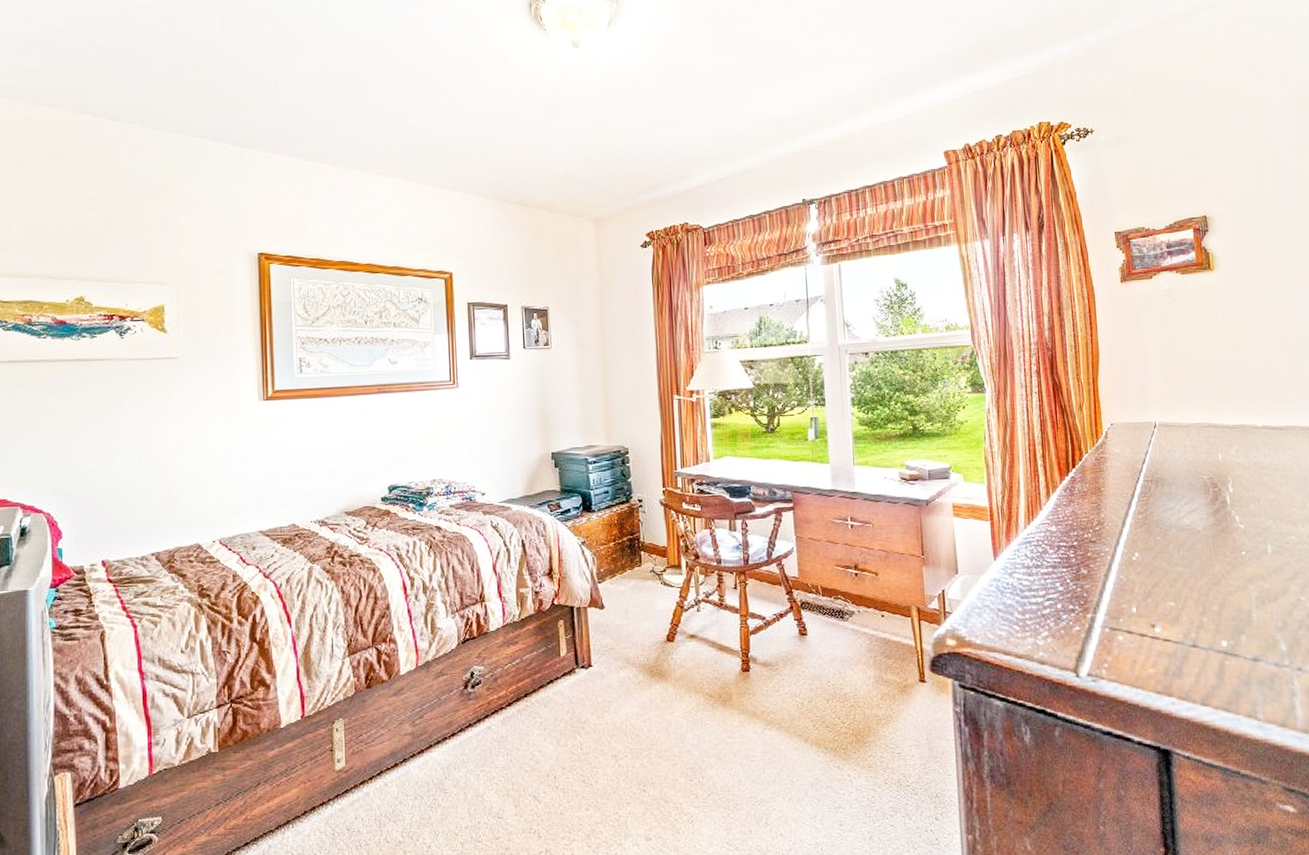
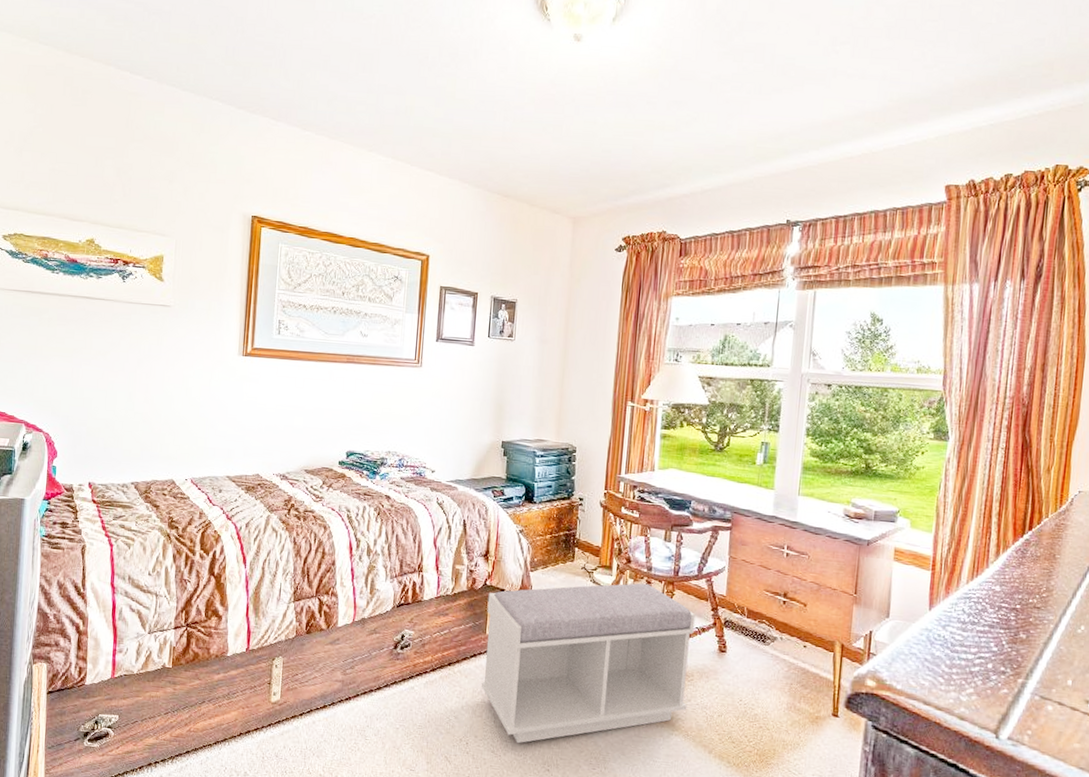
bench: none [557,577,777,768] -> present [481,583,695,744]

